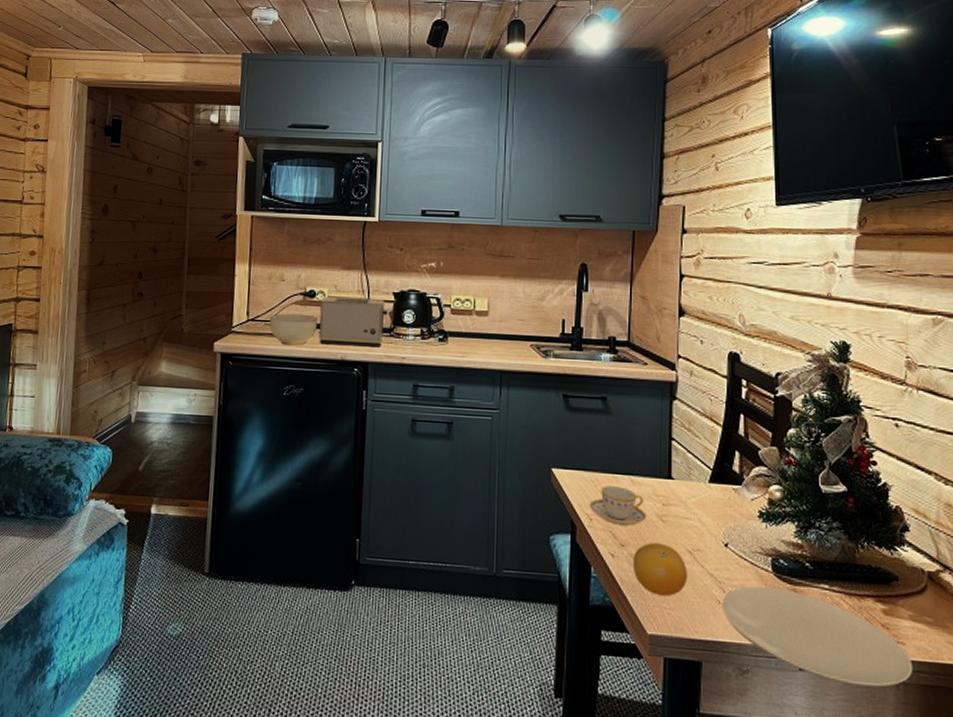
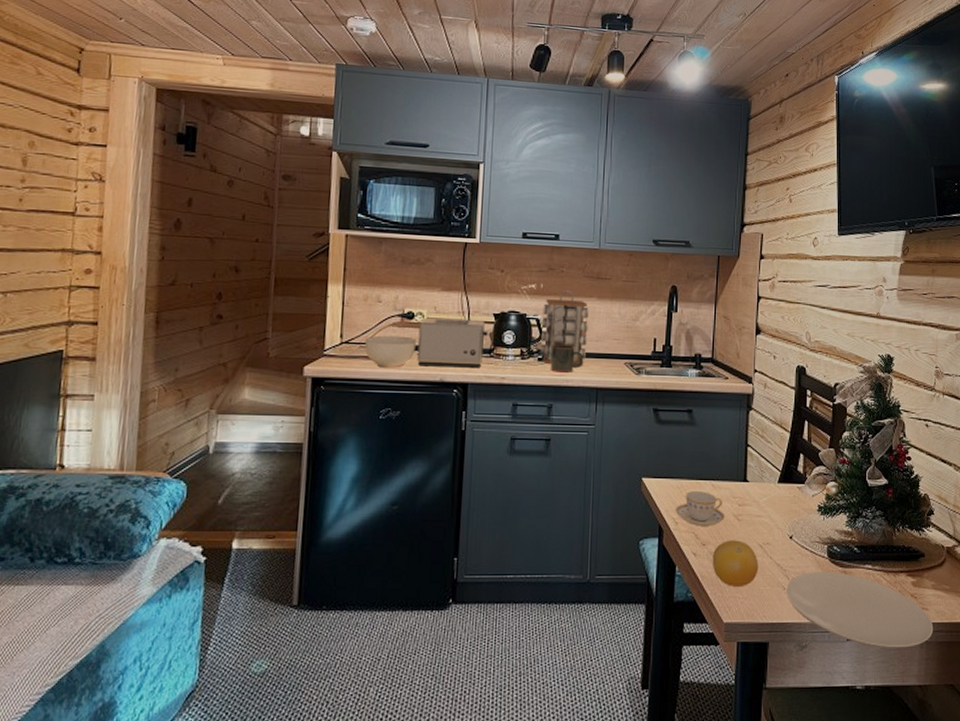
spice rack: none [440,269,491,346] -> present [540,291,589,365]
mug: none [451,323,487,354] -> present [550,343,584,373]

